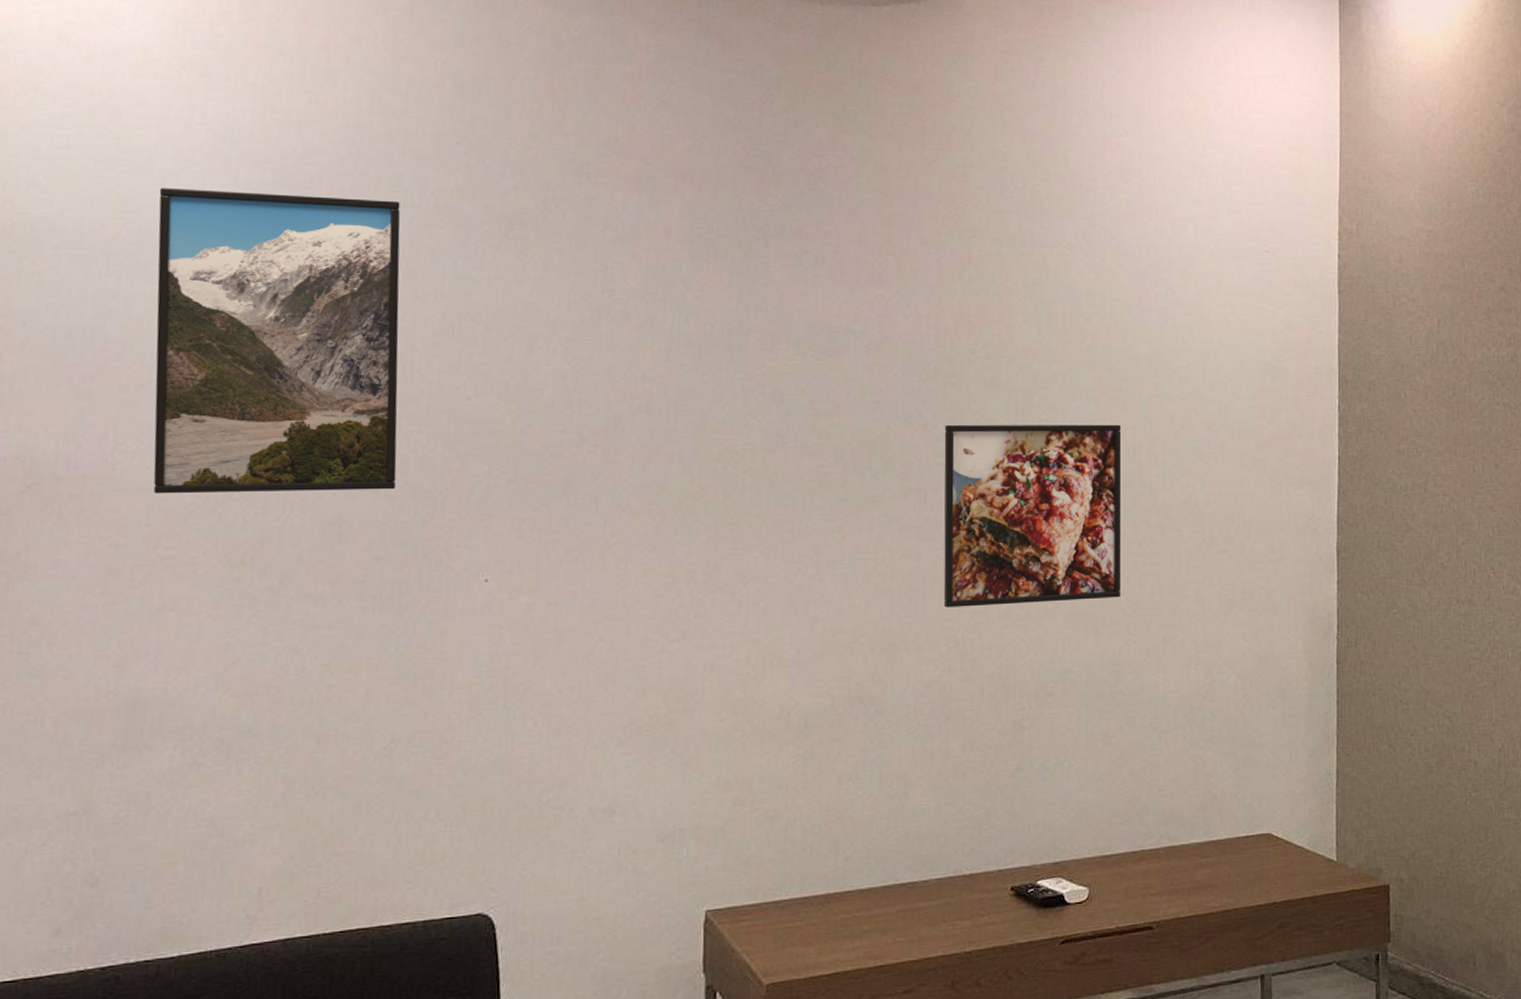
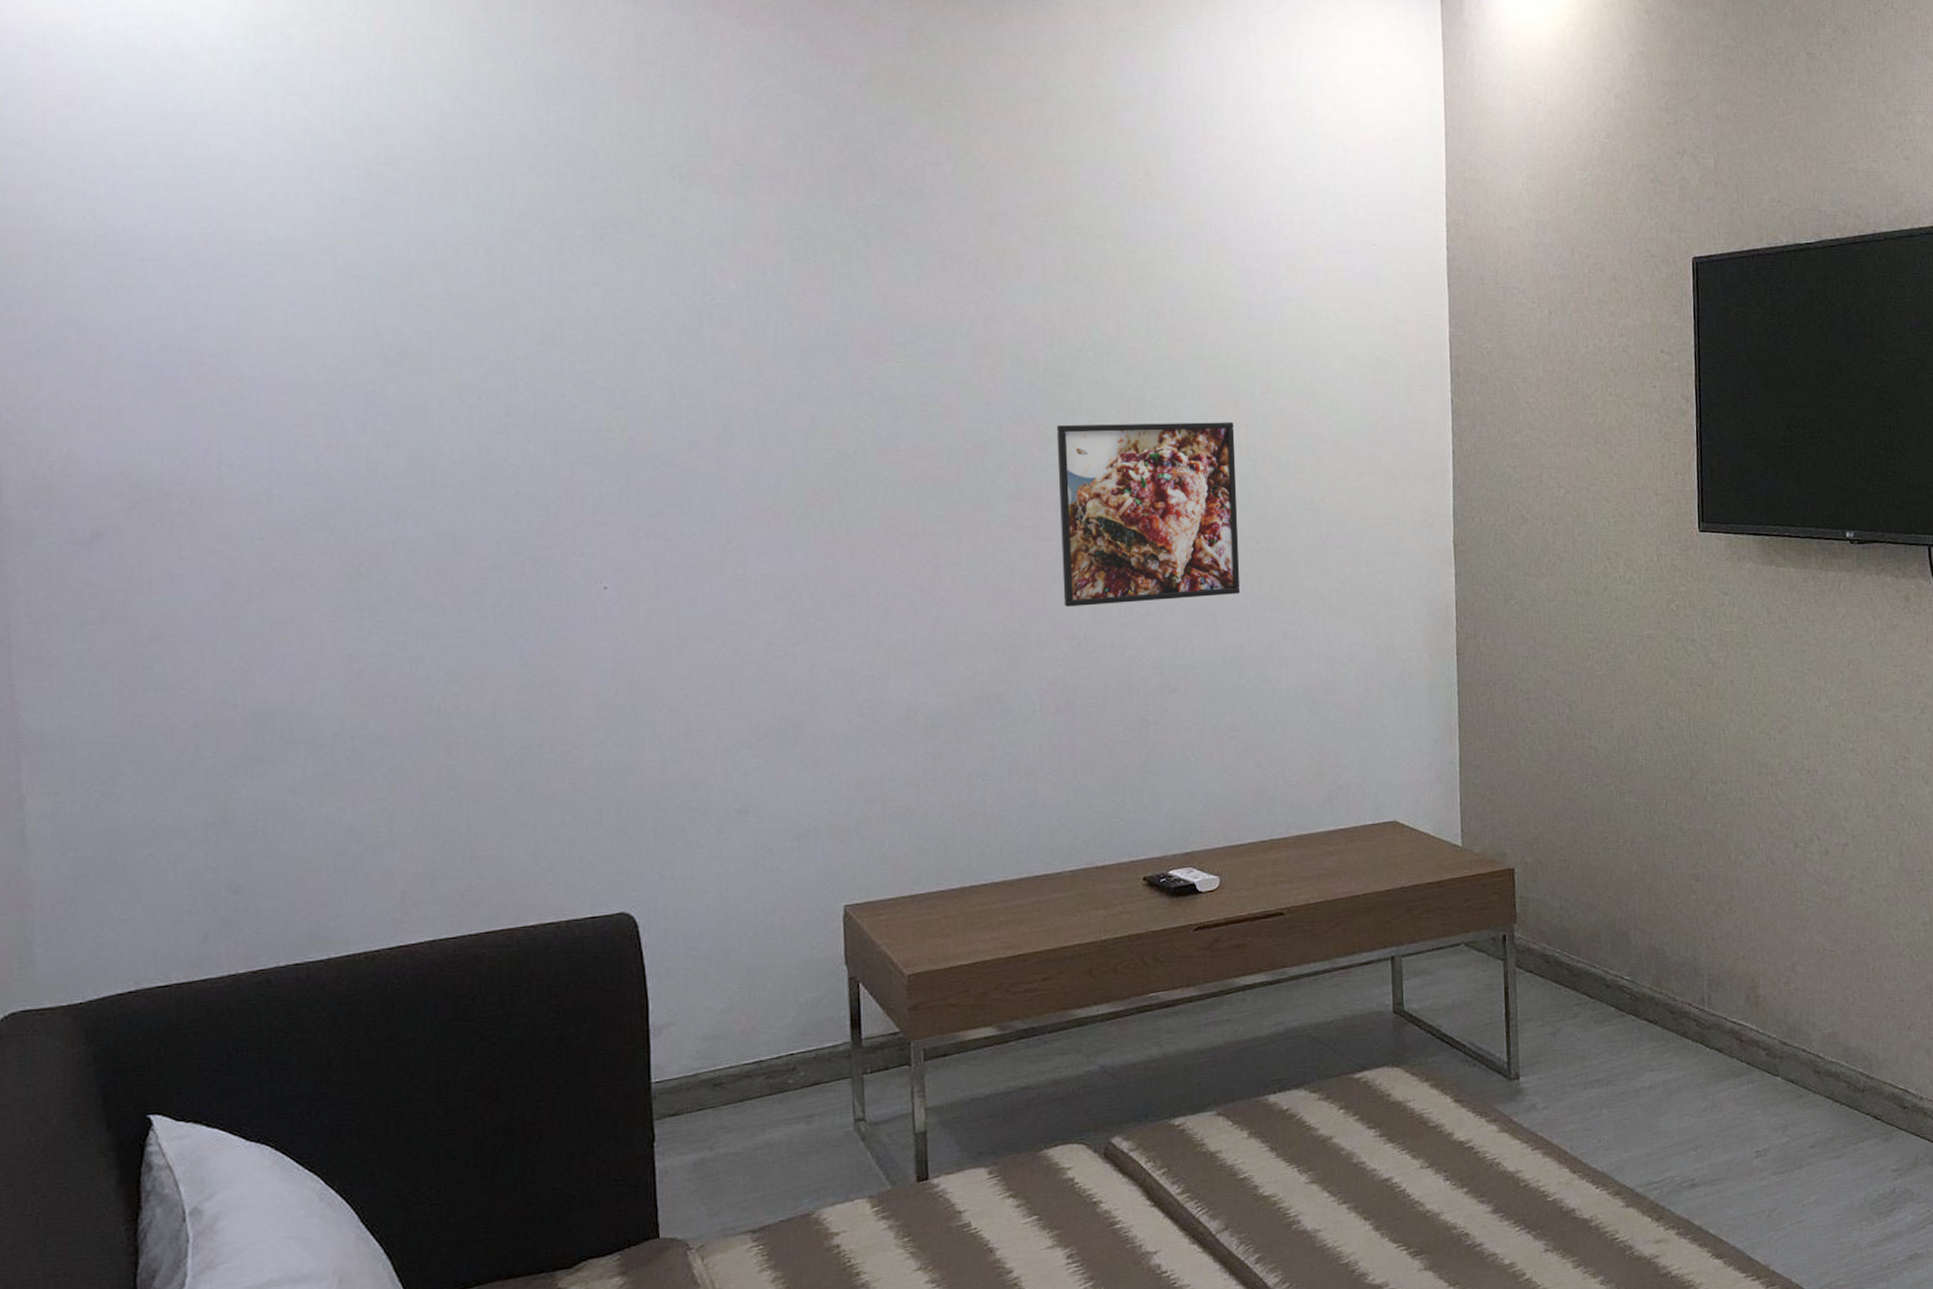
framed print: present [153,187,401,494] -> none [243,196,507,508]

